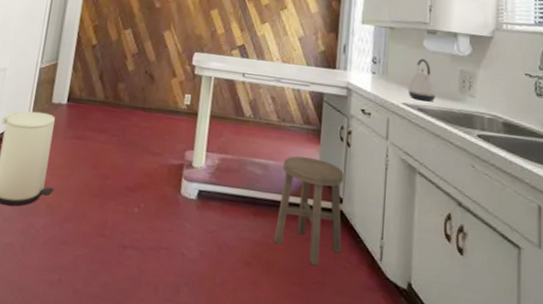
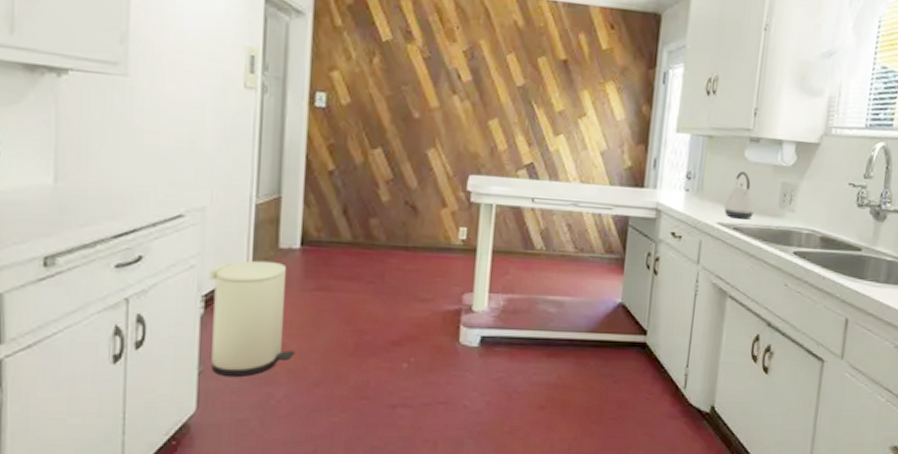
stool: present [273,156,344,266] -> none [569,289,649,401]

